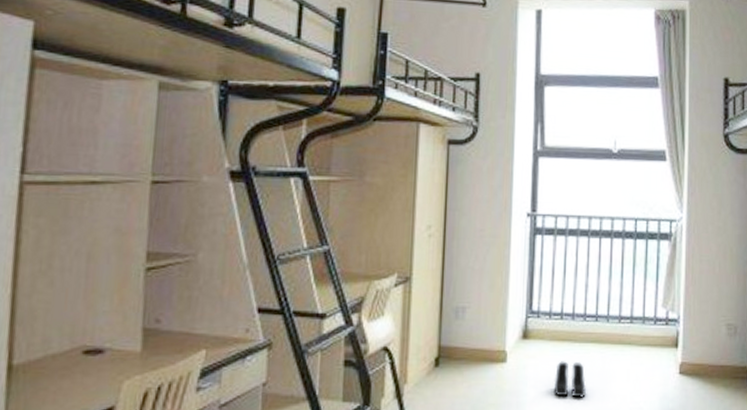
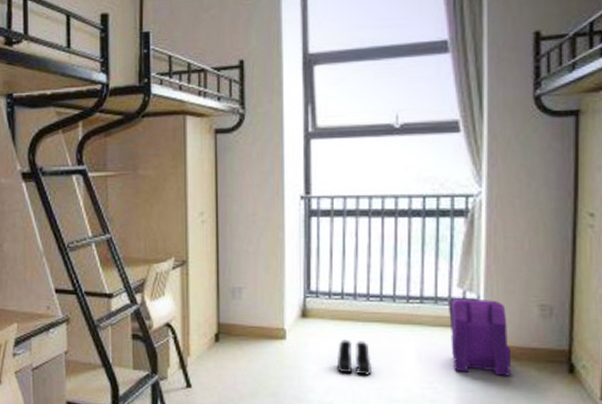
backpack: none [653,318,705,393] -> present [448,298,512,376]

